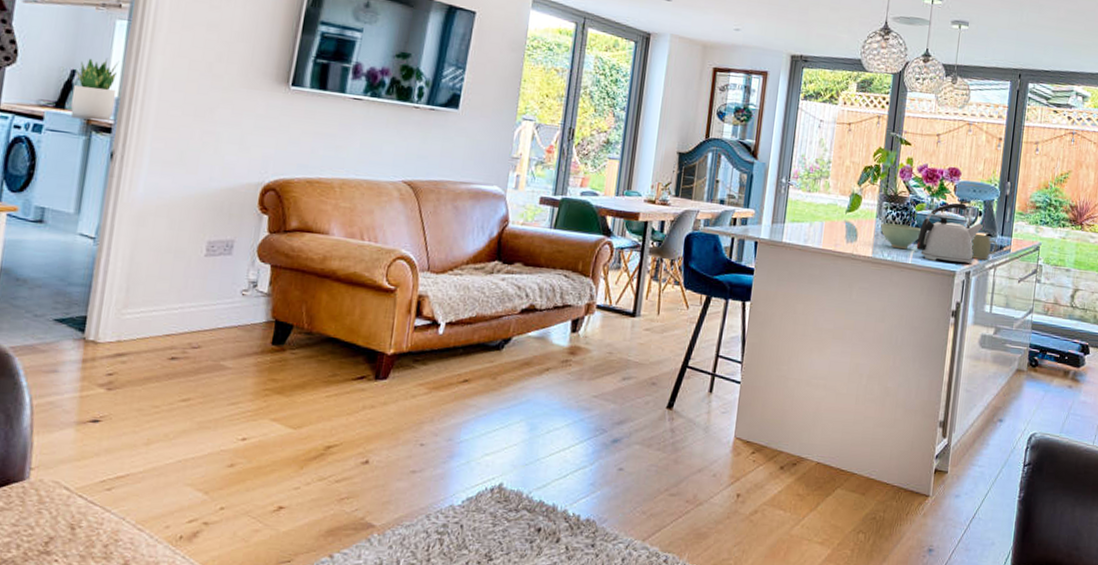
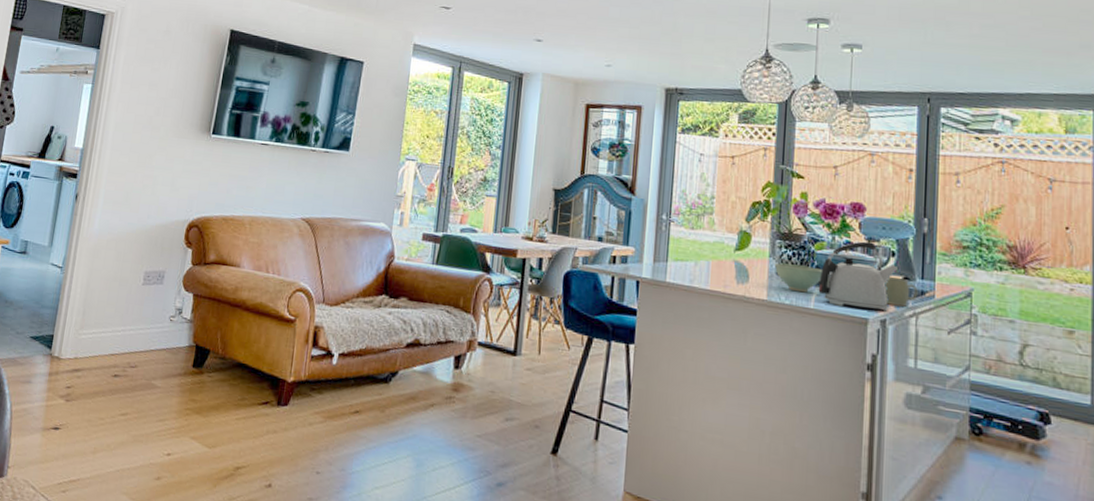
planter: present [70,57,120,122] -> none [48,115,85,169]

